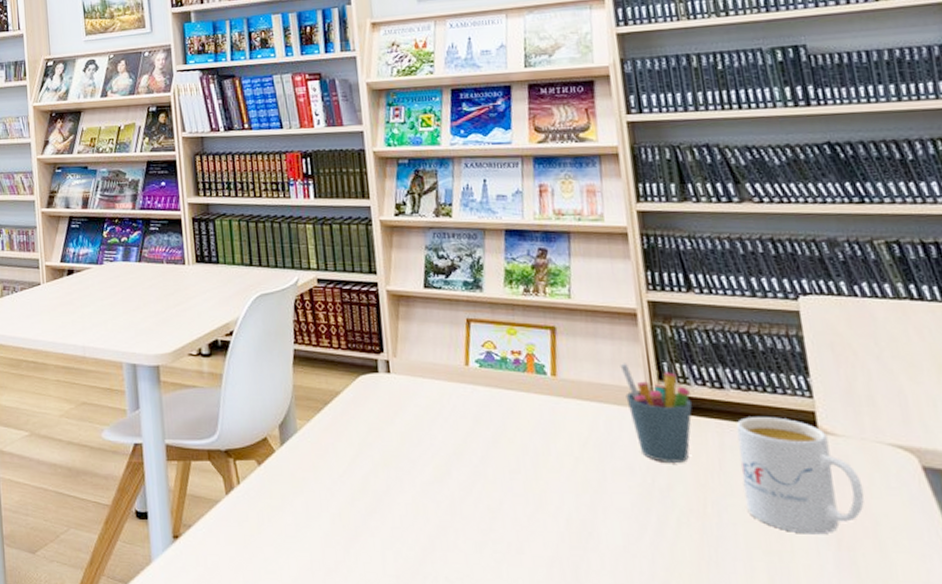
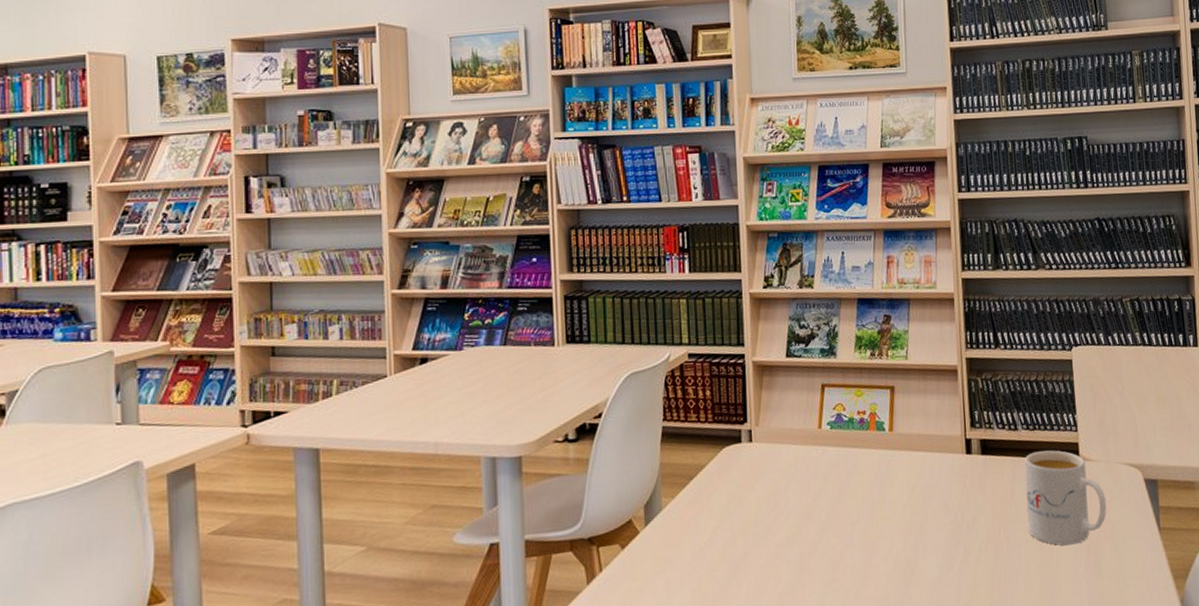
pen holder: present [620,363,692,463] -> none [942,414,994,499]

